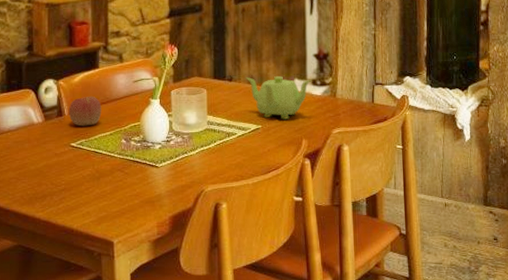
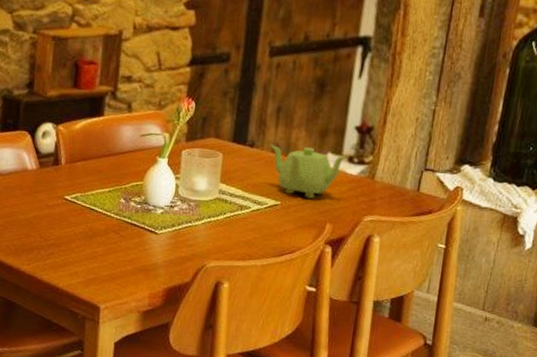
apple: present [68,96,102,126] -> none [65,146,103,180]

